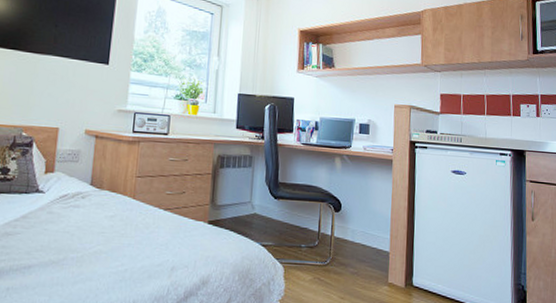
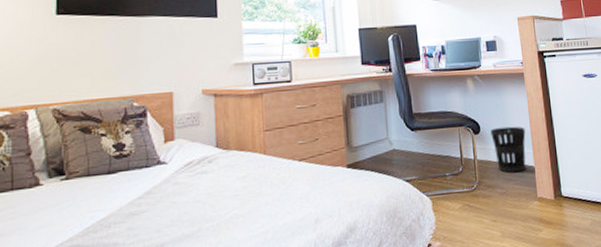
wastebasket: none [351,208,386,256] -> present [490,126,526,173]

